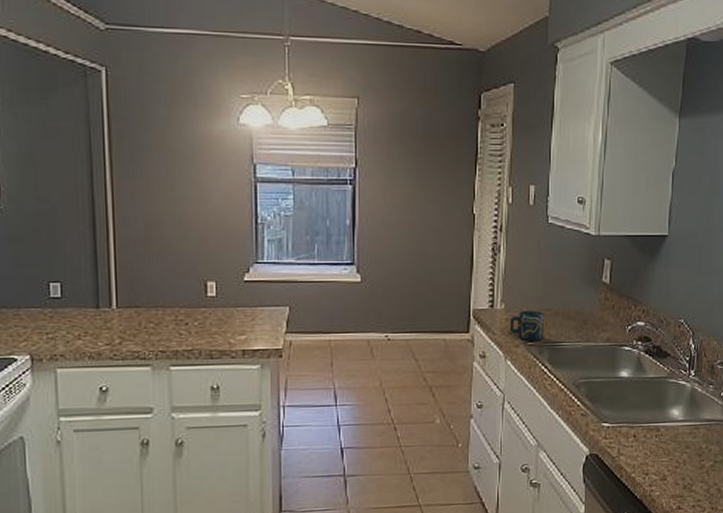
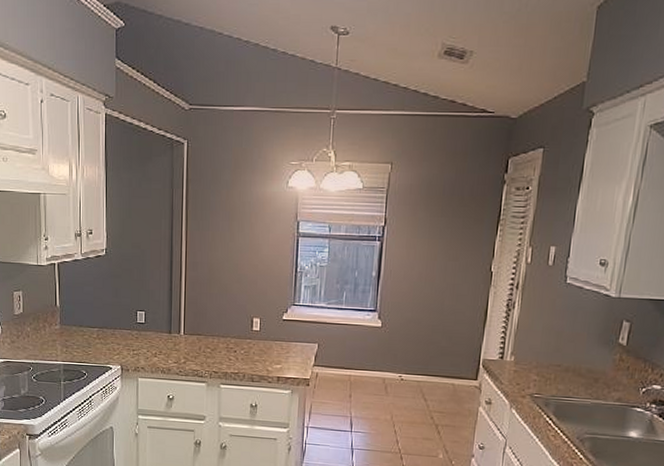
cup: present [509,310,545,341] -> none [517,364,555,394]

